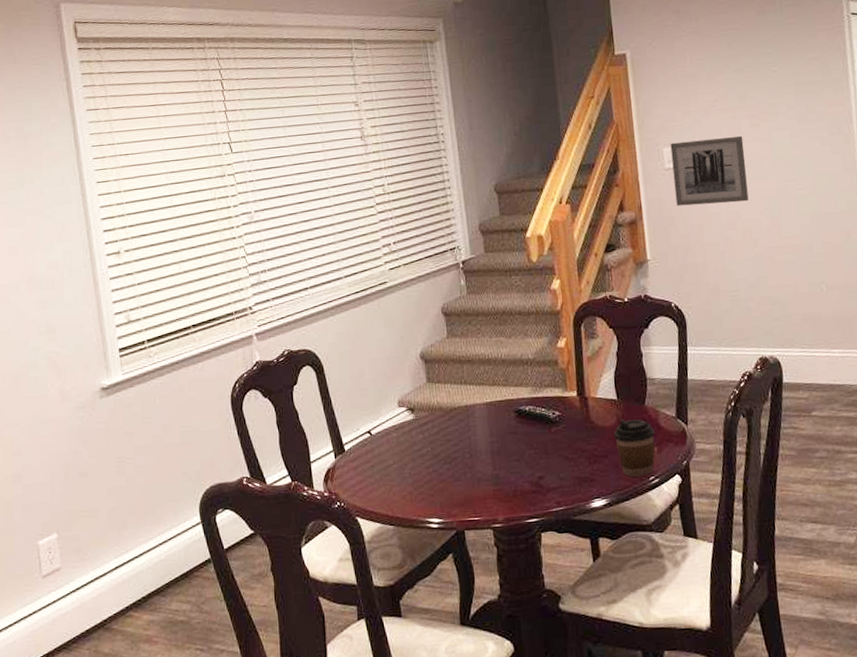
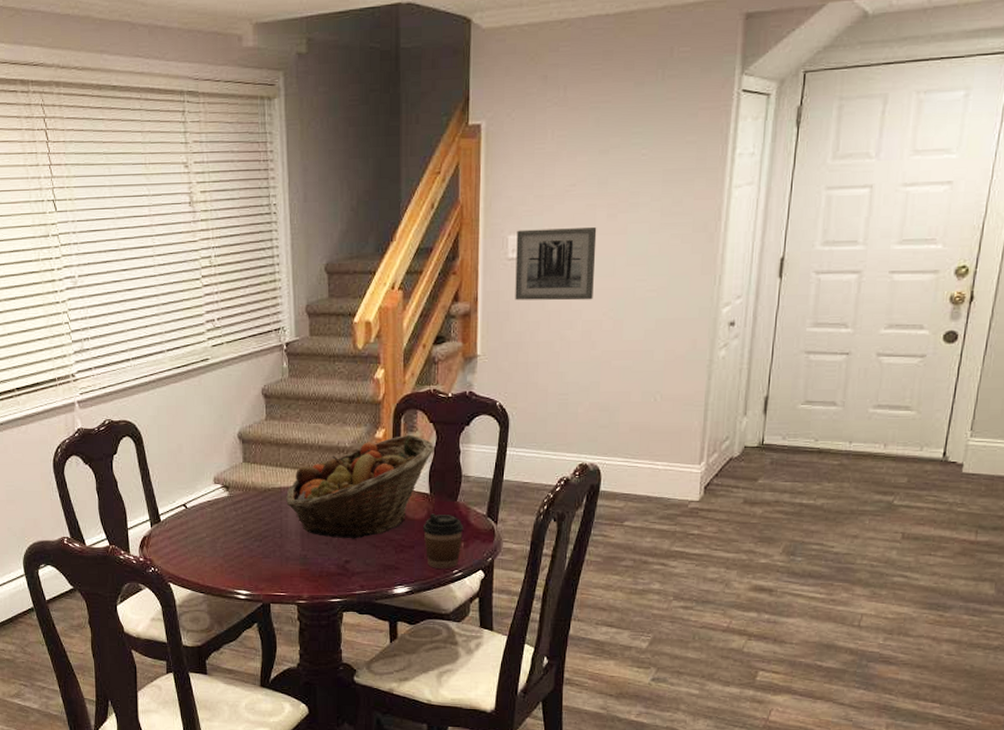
fruit basket: none [473,341,618,454] -> present [286,434,436,539]

